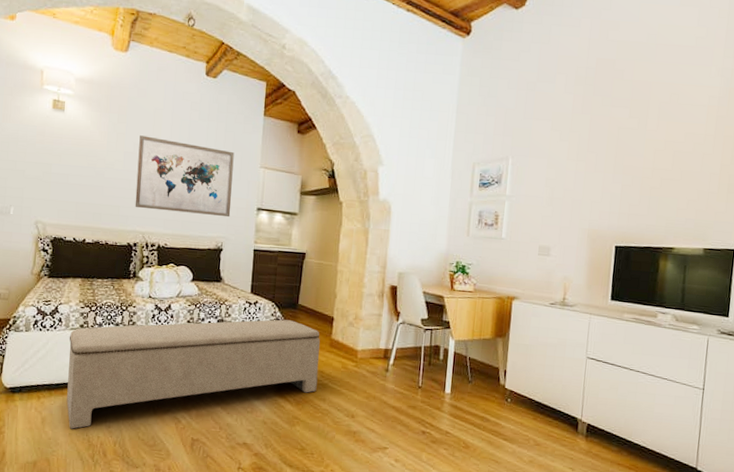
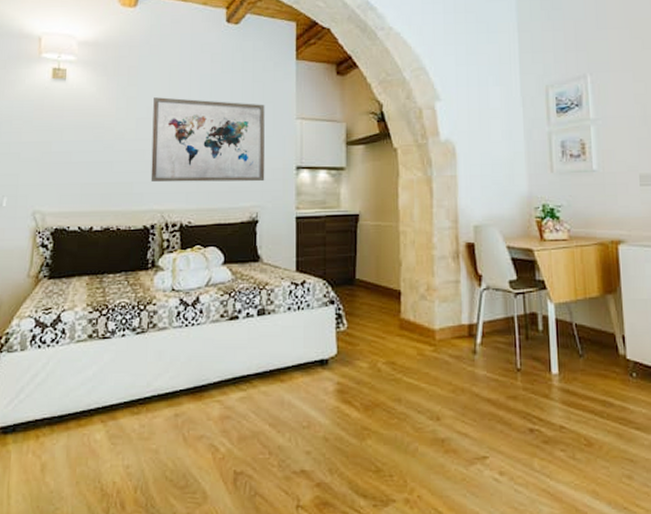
bench: present [66,319,320,429] -> none [72,300,389,475]

